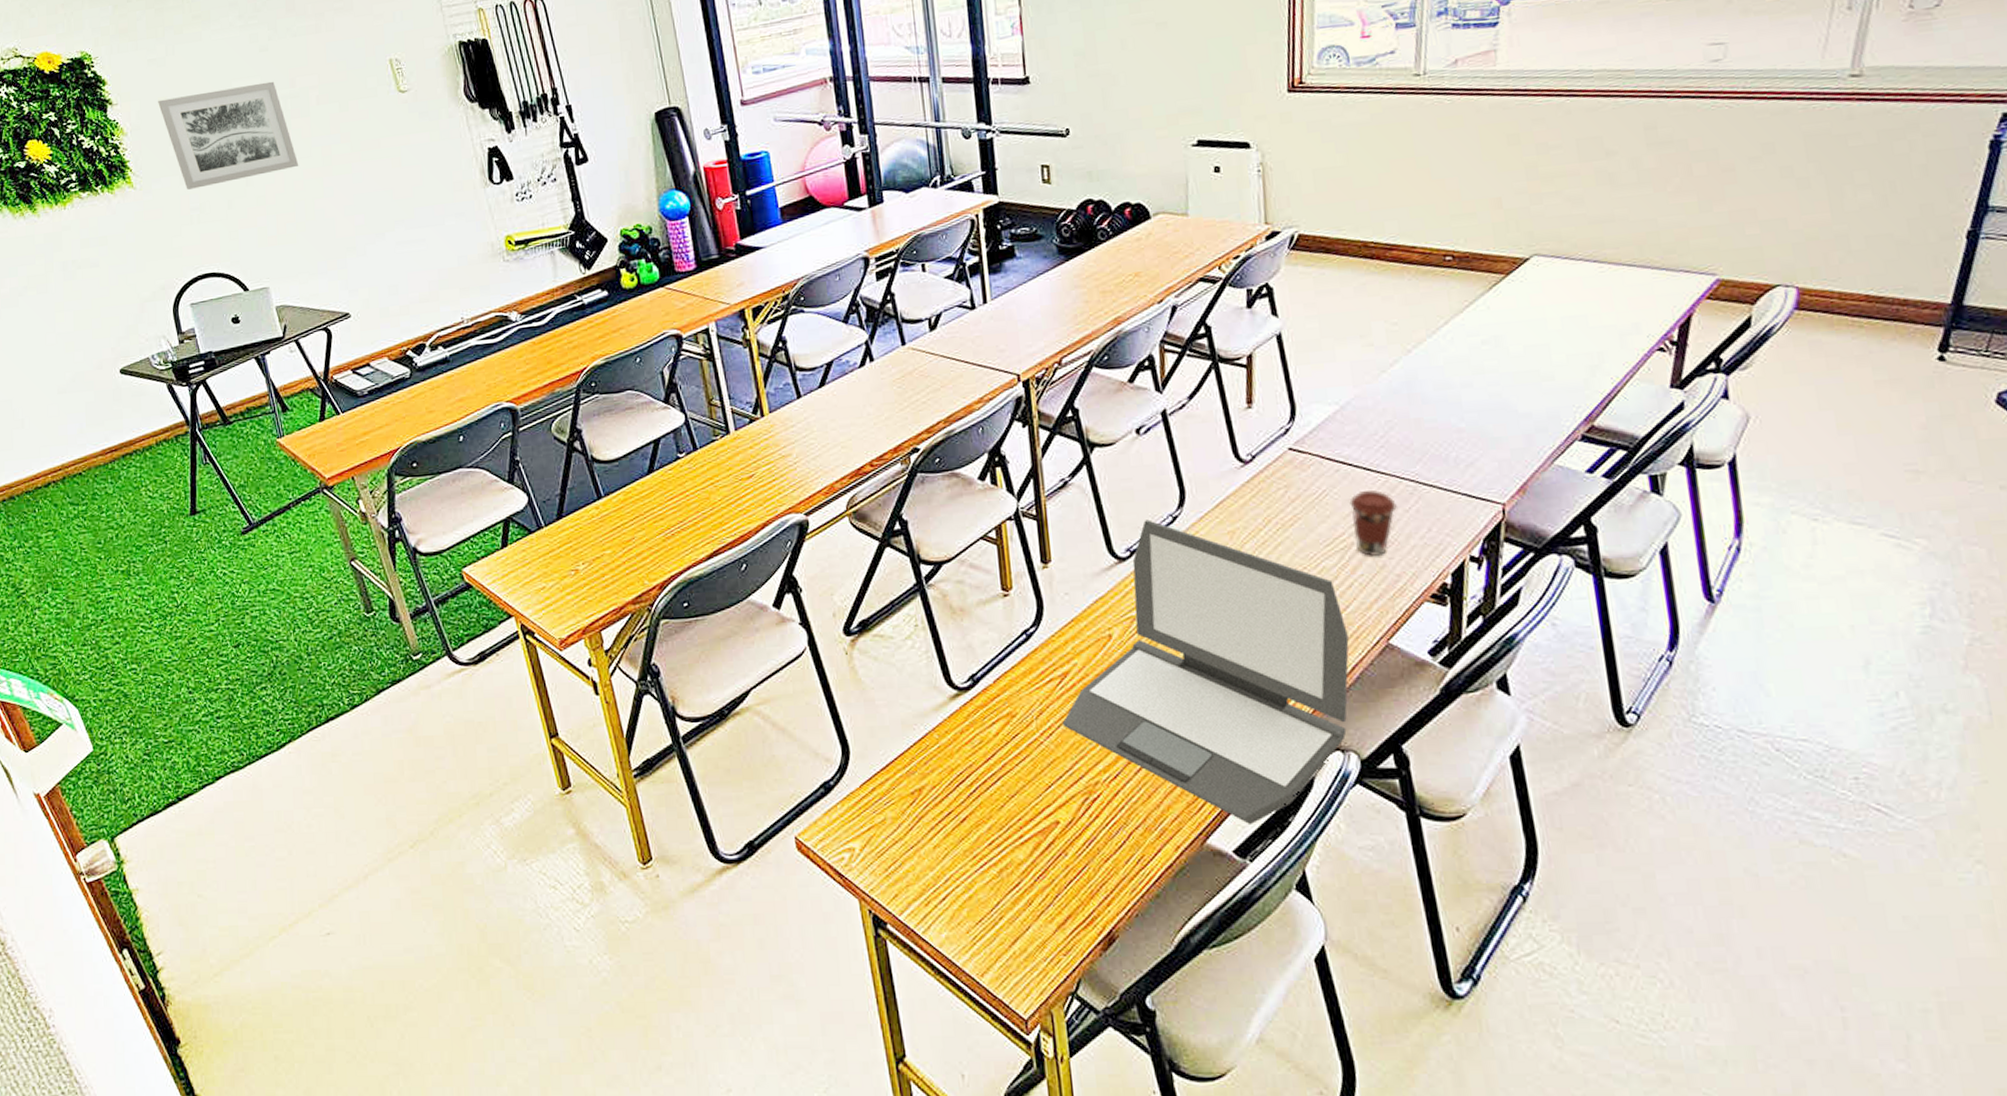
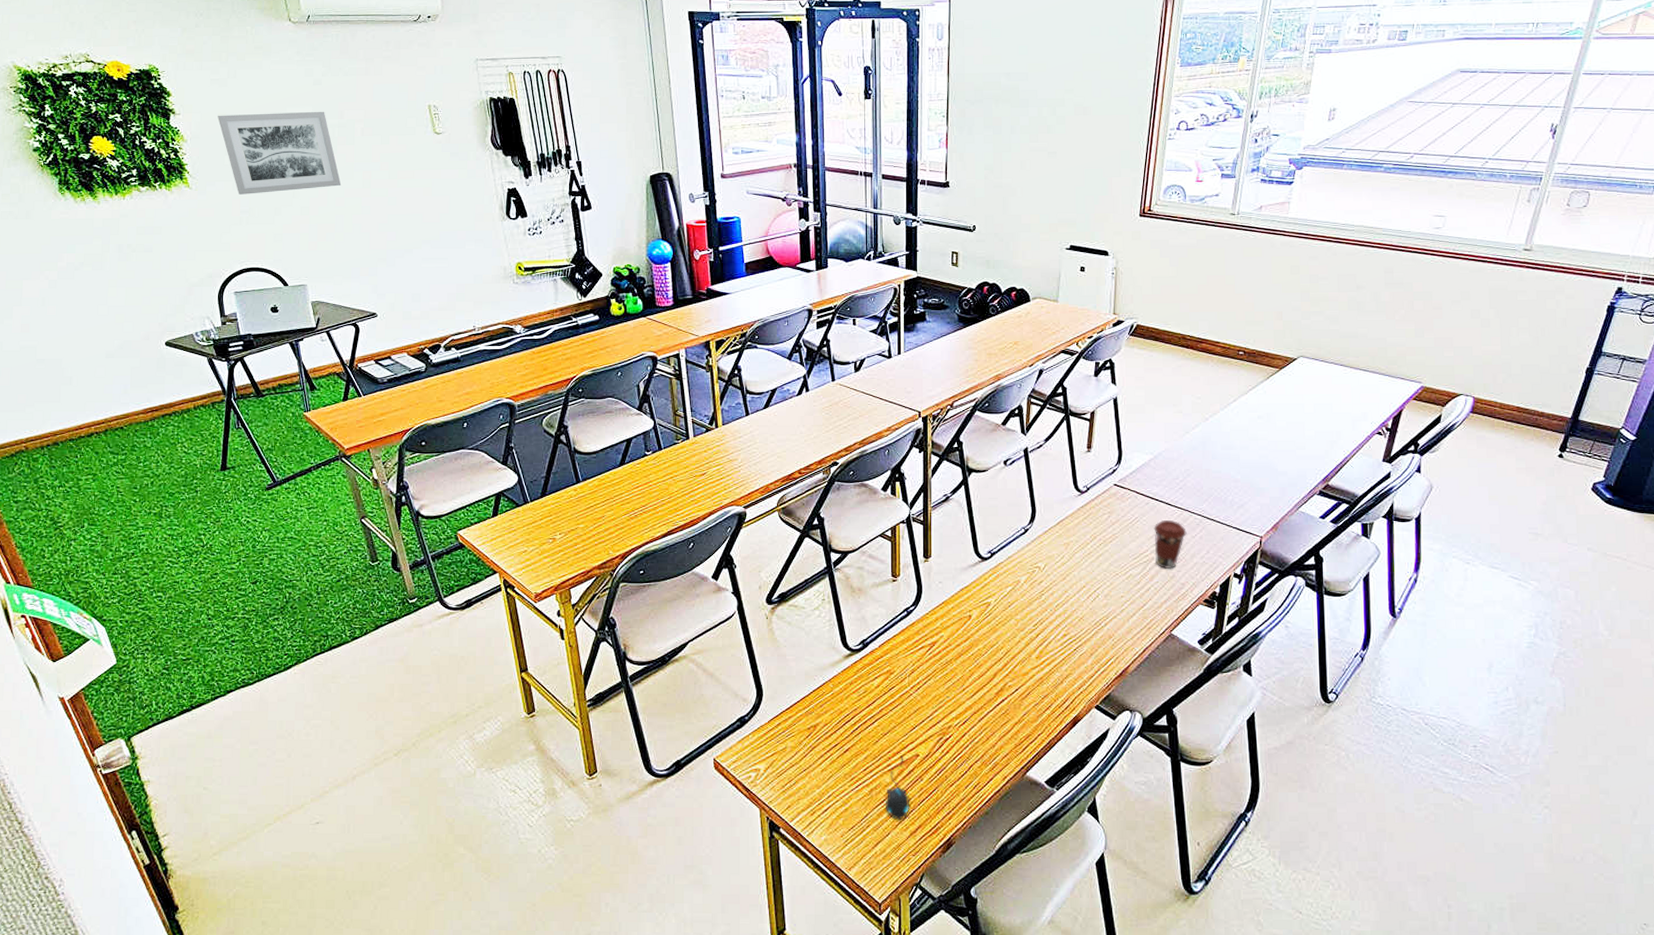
mouse: none [1021,823,1054,909] -> present [886,755,910,820]
laptop: present [1062,520,1349,826] -> none [928,530,1143,763]

